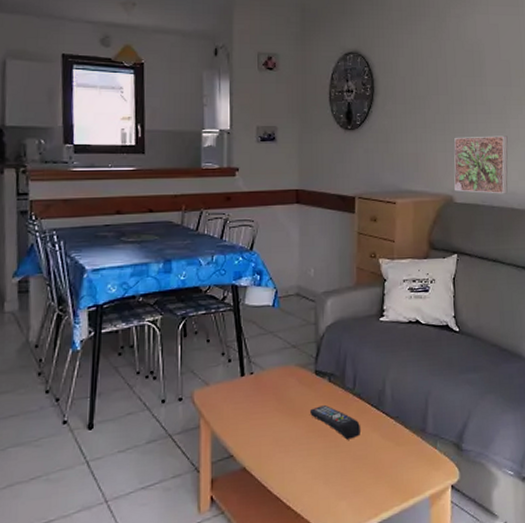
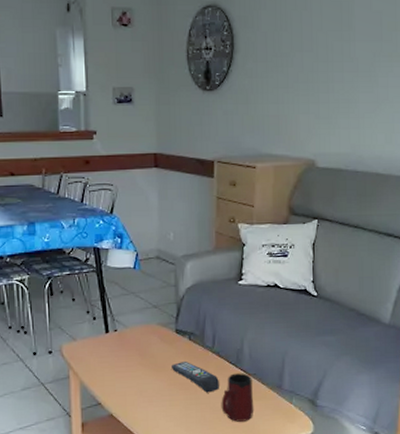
mug: none [362,416,397,472] -> present [221,373,254,422]
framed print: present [454,136,508,194] -> none [316,96,376,158]

